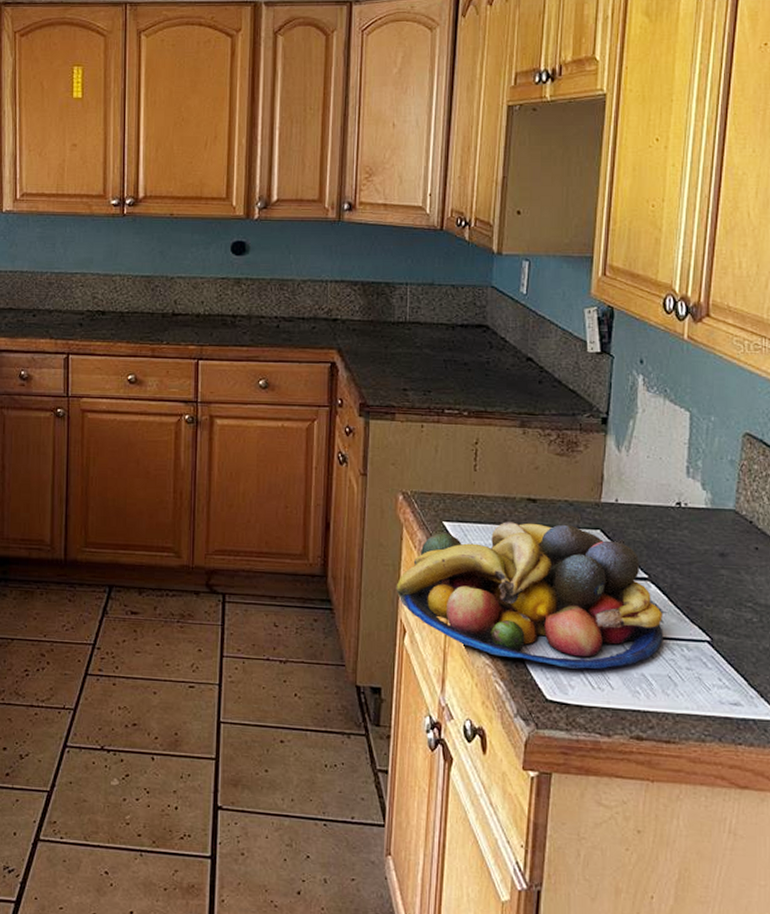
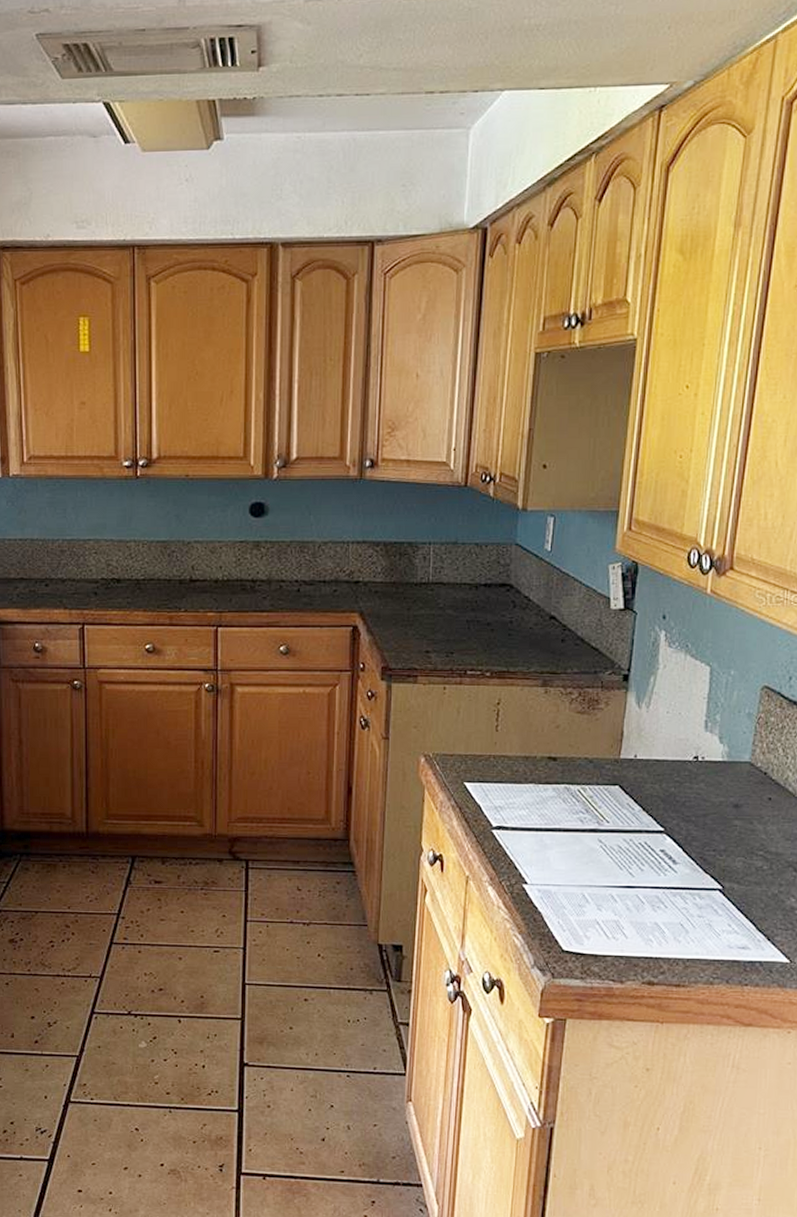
fruit bowl: present [396,522,664,669] -> none [417,780,677,920]

